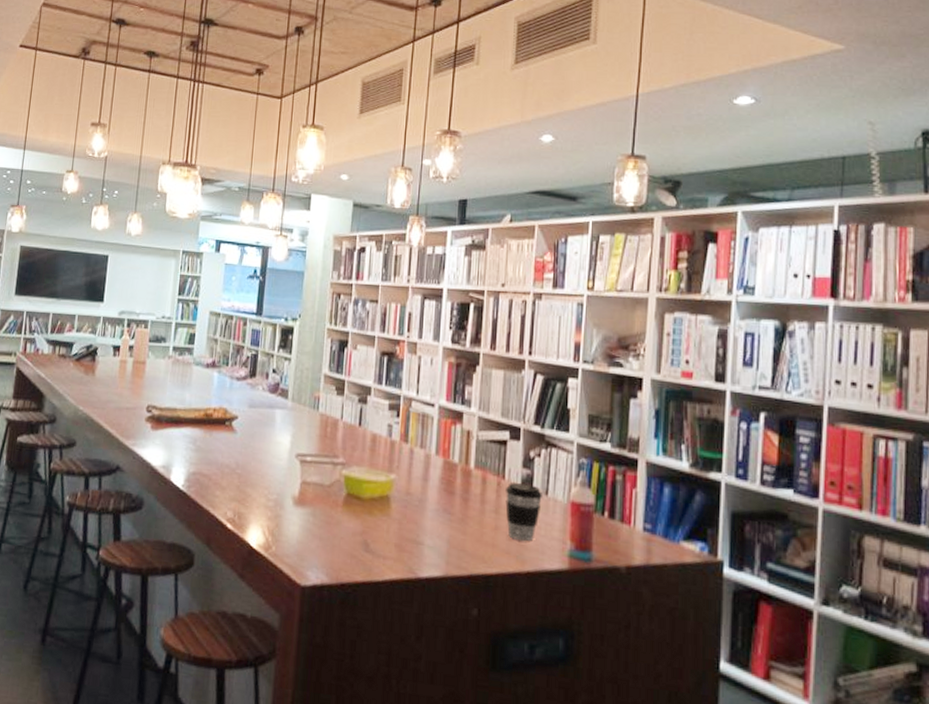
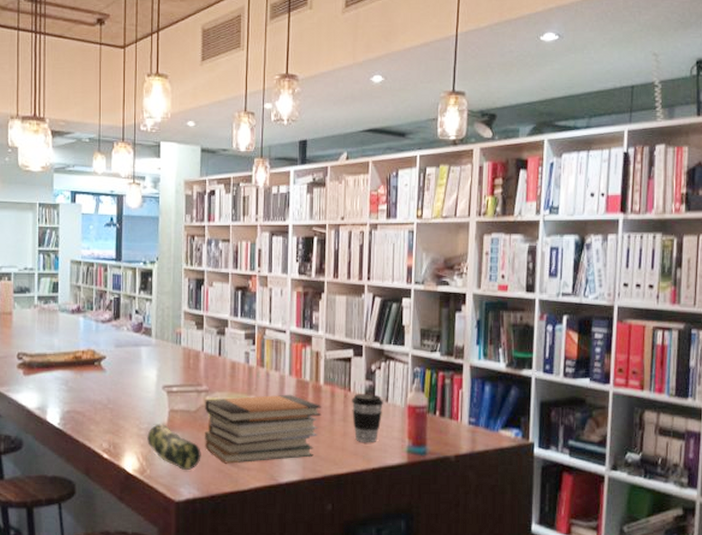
pencil case: none [274,495,333,551] -> present [146,424,201,470]
book stack: none [337,473,471,551] -> present [205,394,322,464]

